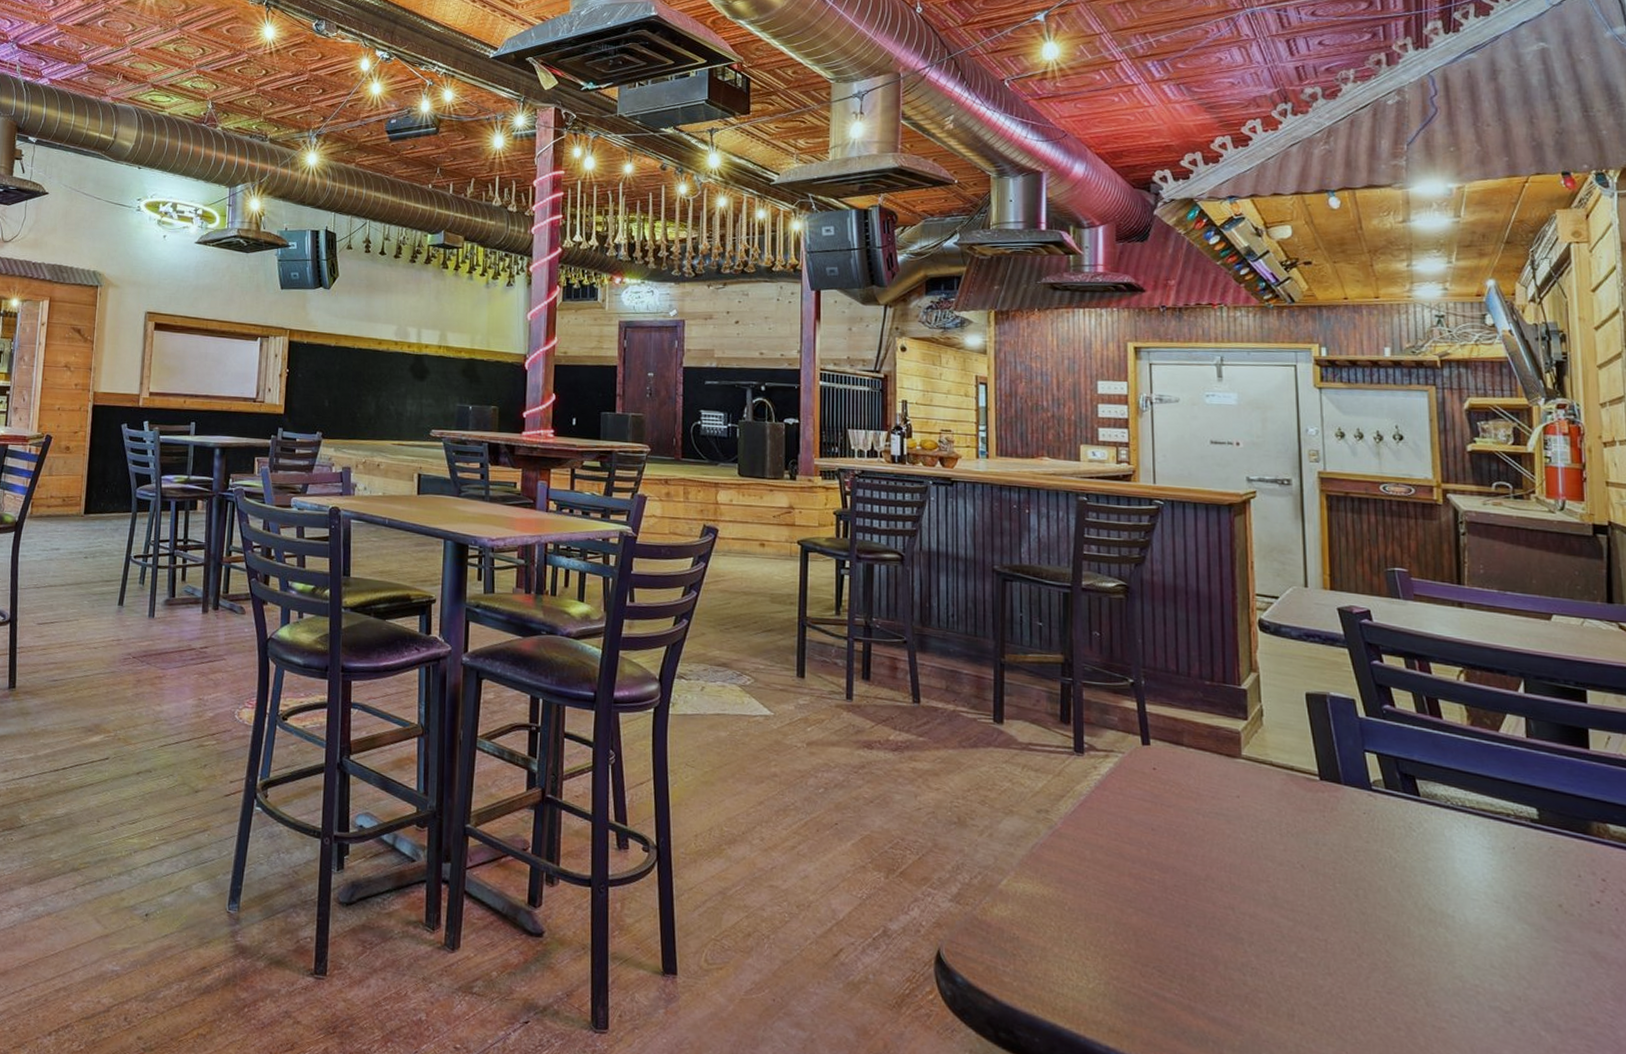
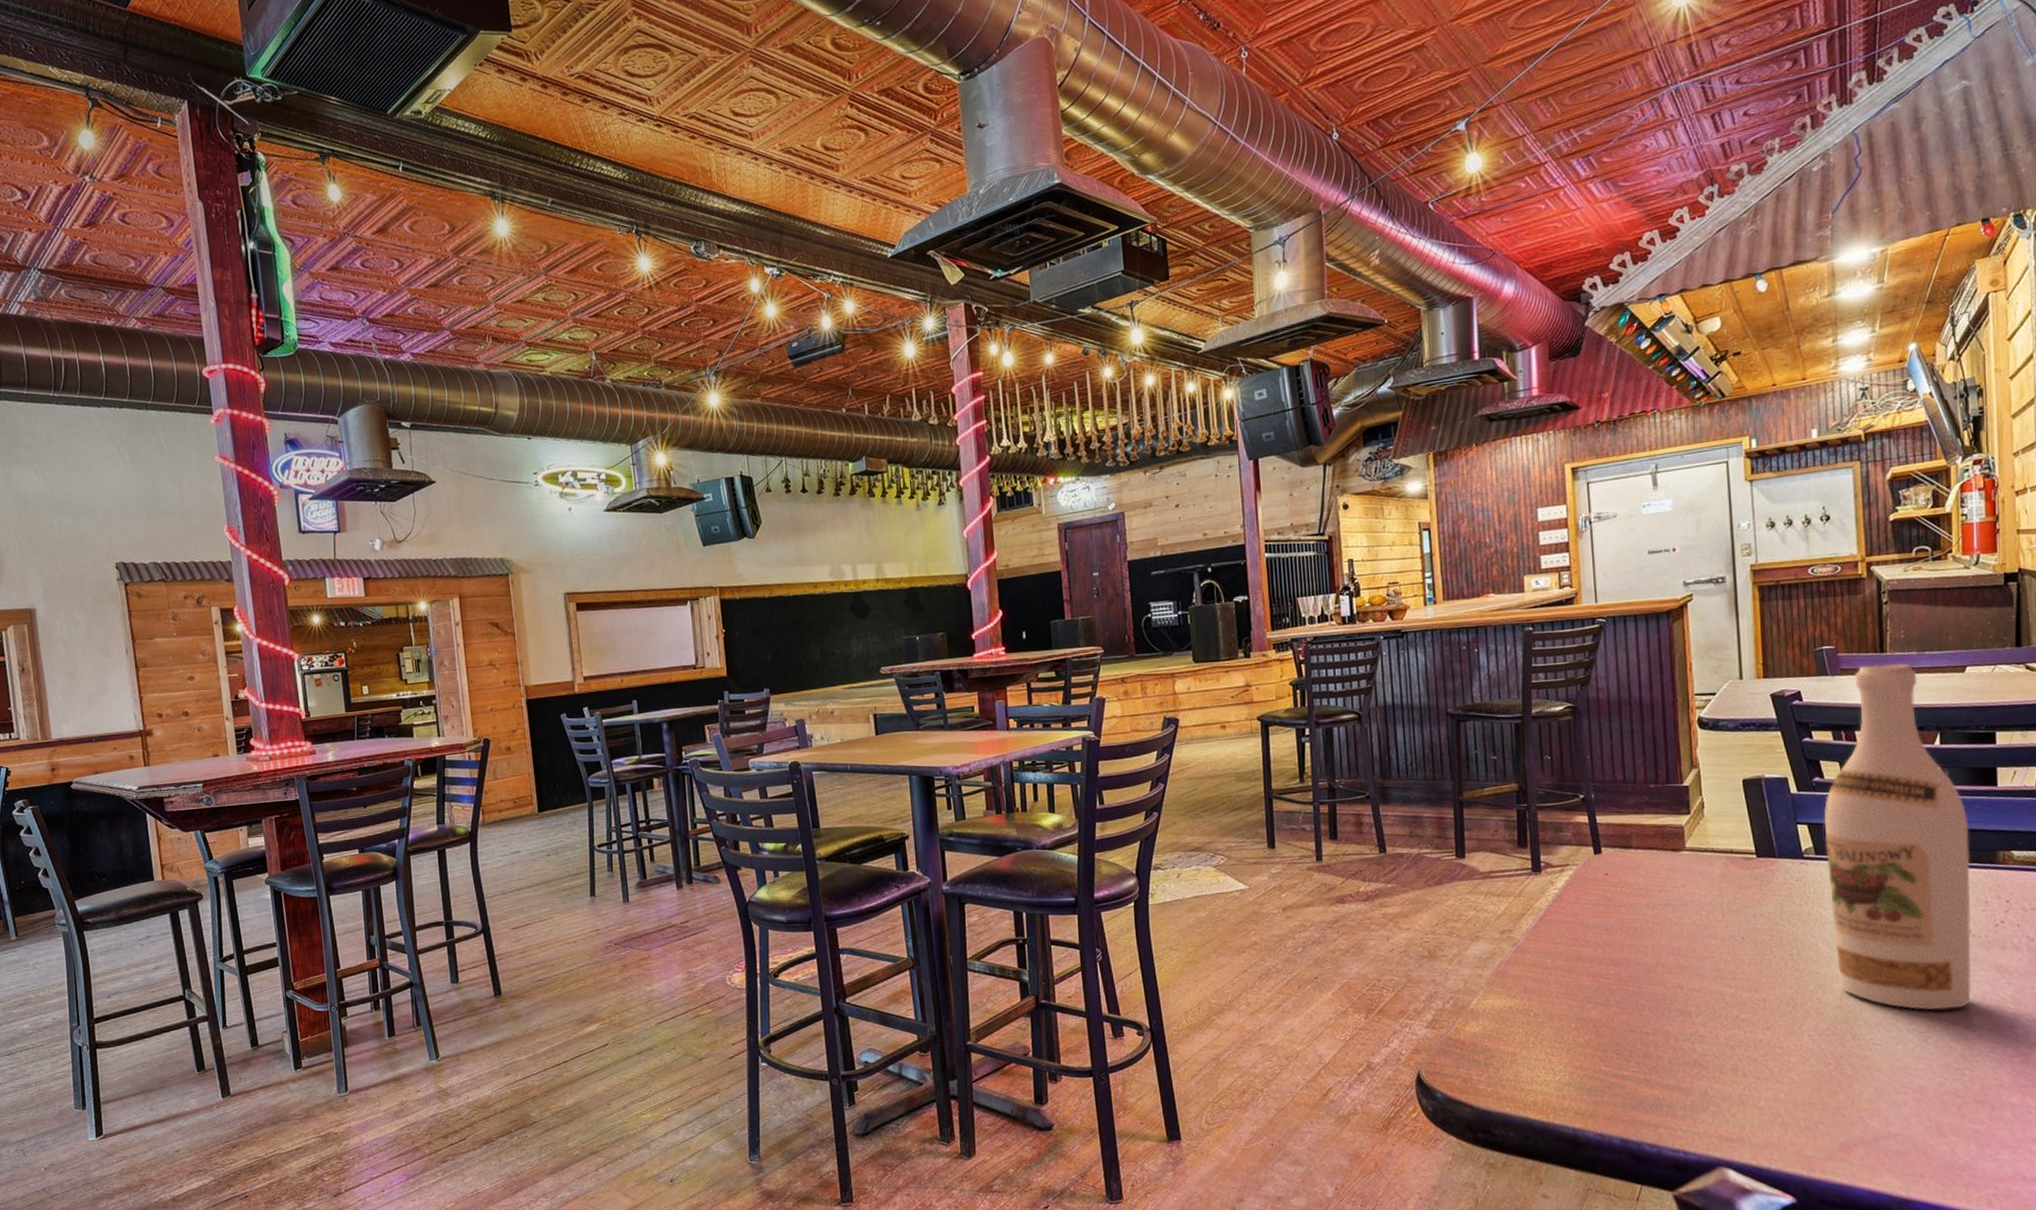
wine bottle: none [1395,595,1564,993] -> present [1824,664,1972,1010]

